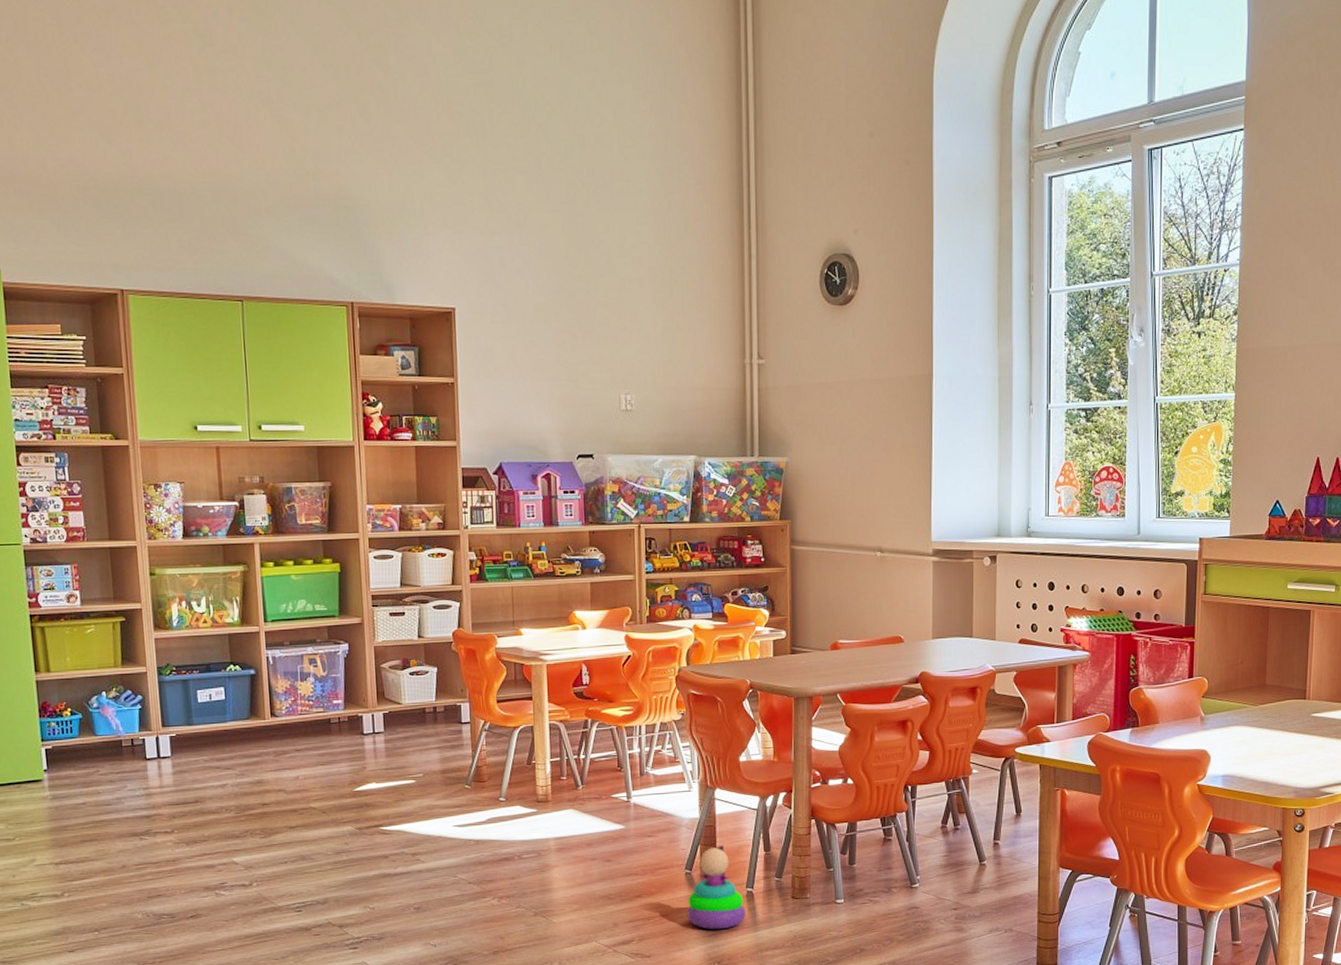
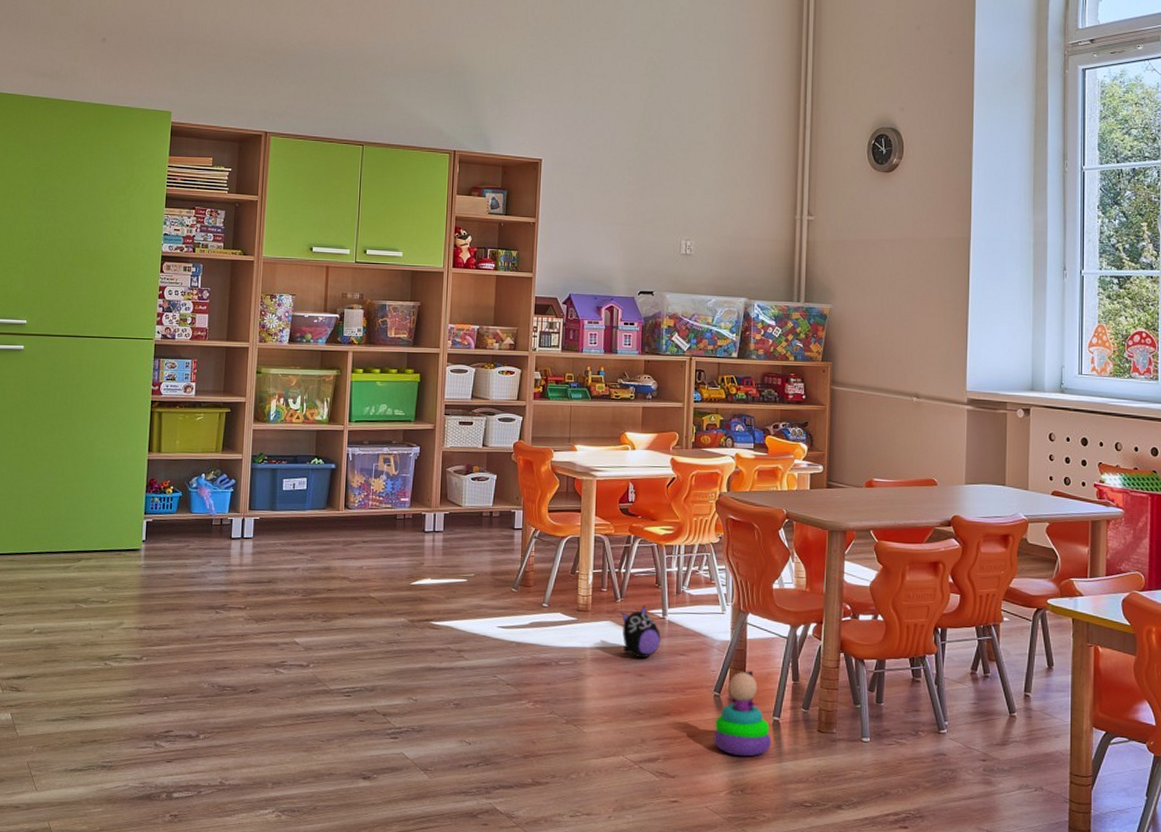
plush toy: none [583,789,627,844] -> present [621,604,661,659]

